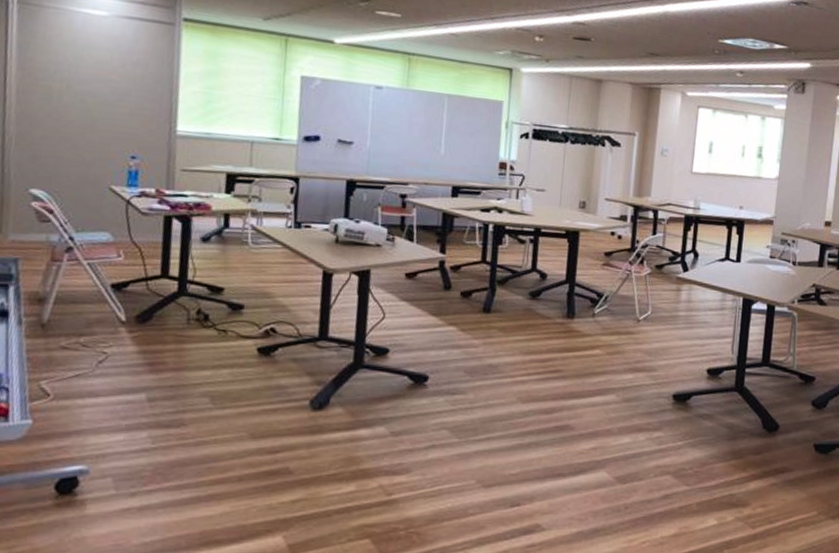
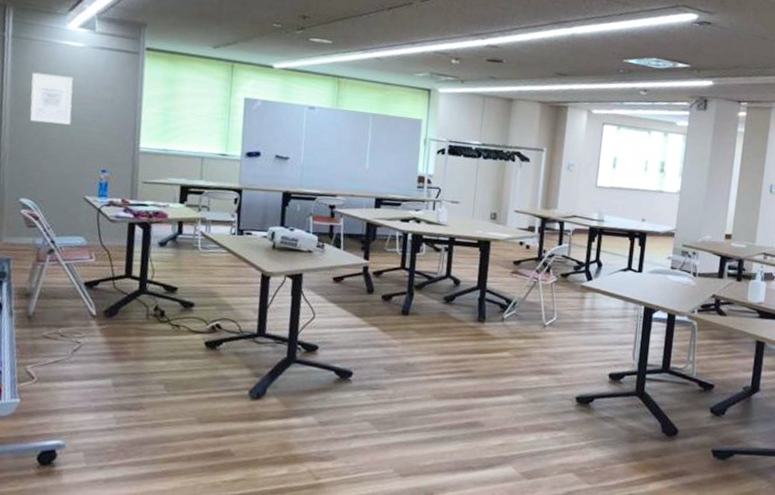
wall art: none [41,44,95,105] -> present [30,72,73,125]

